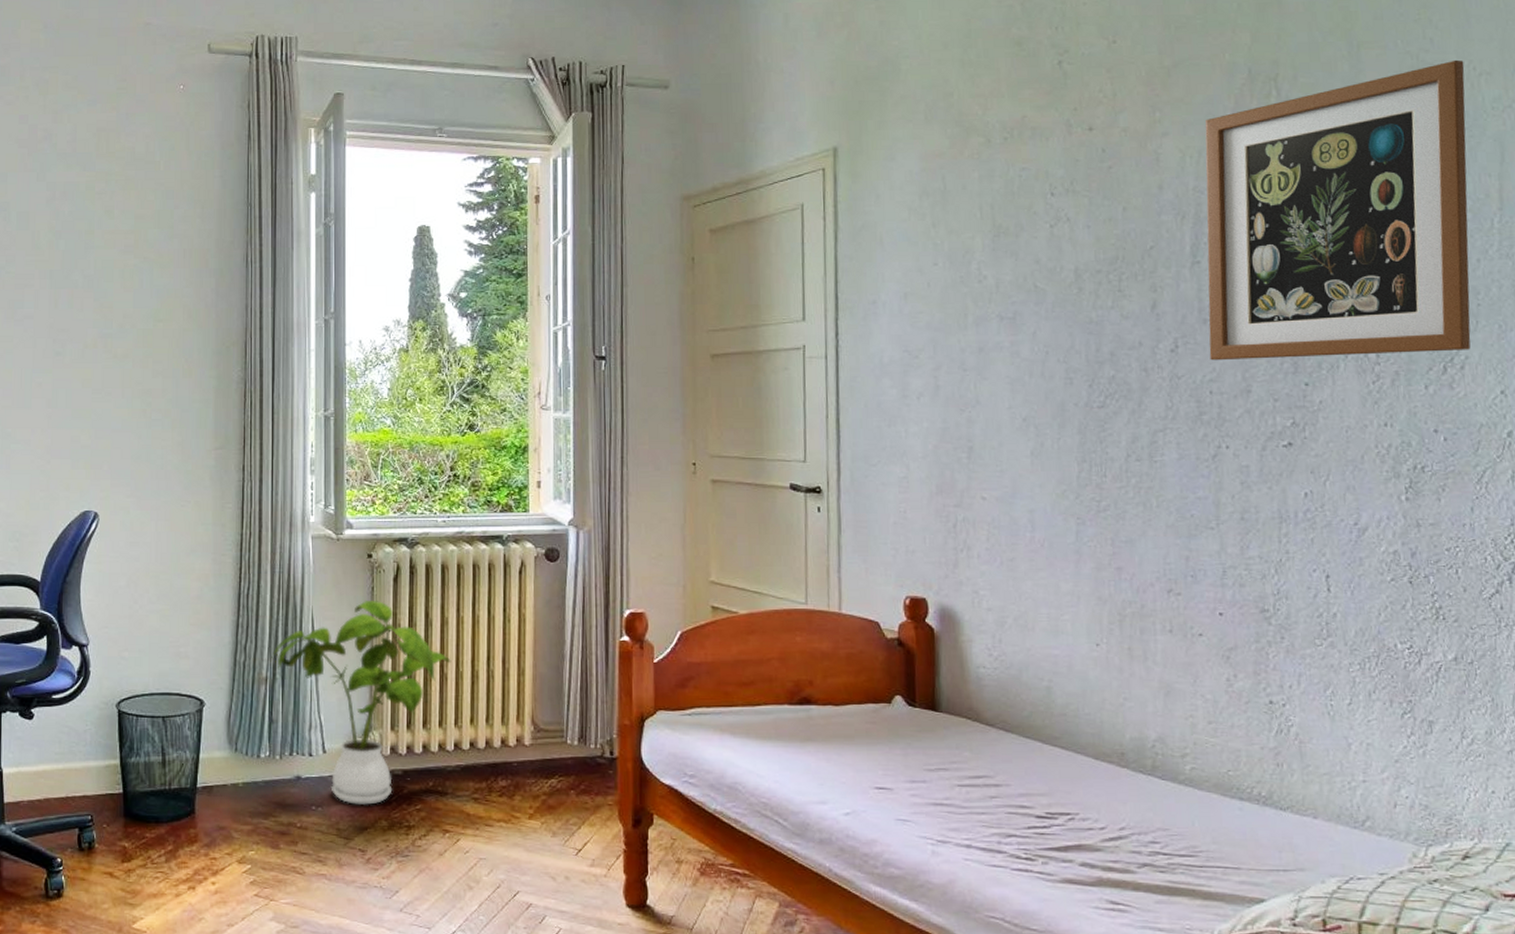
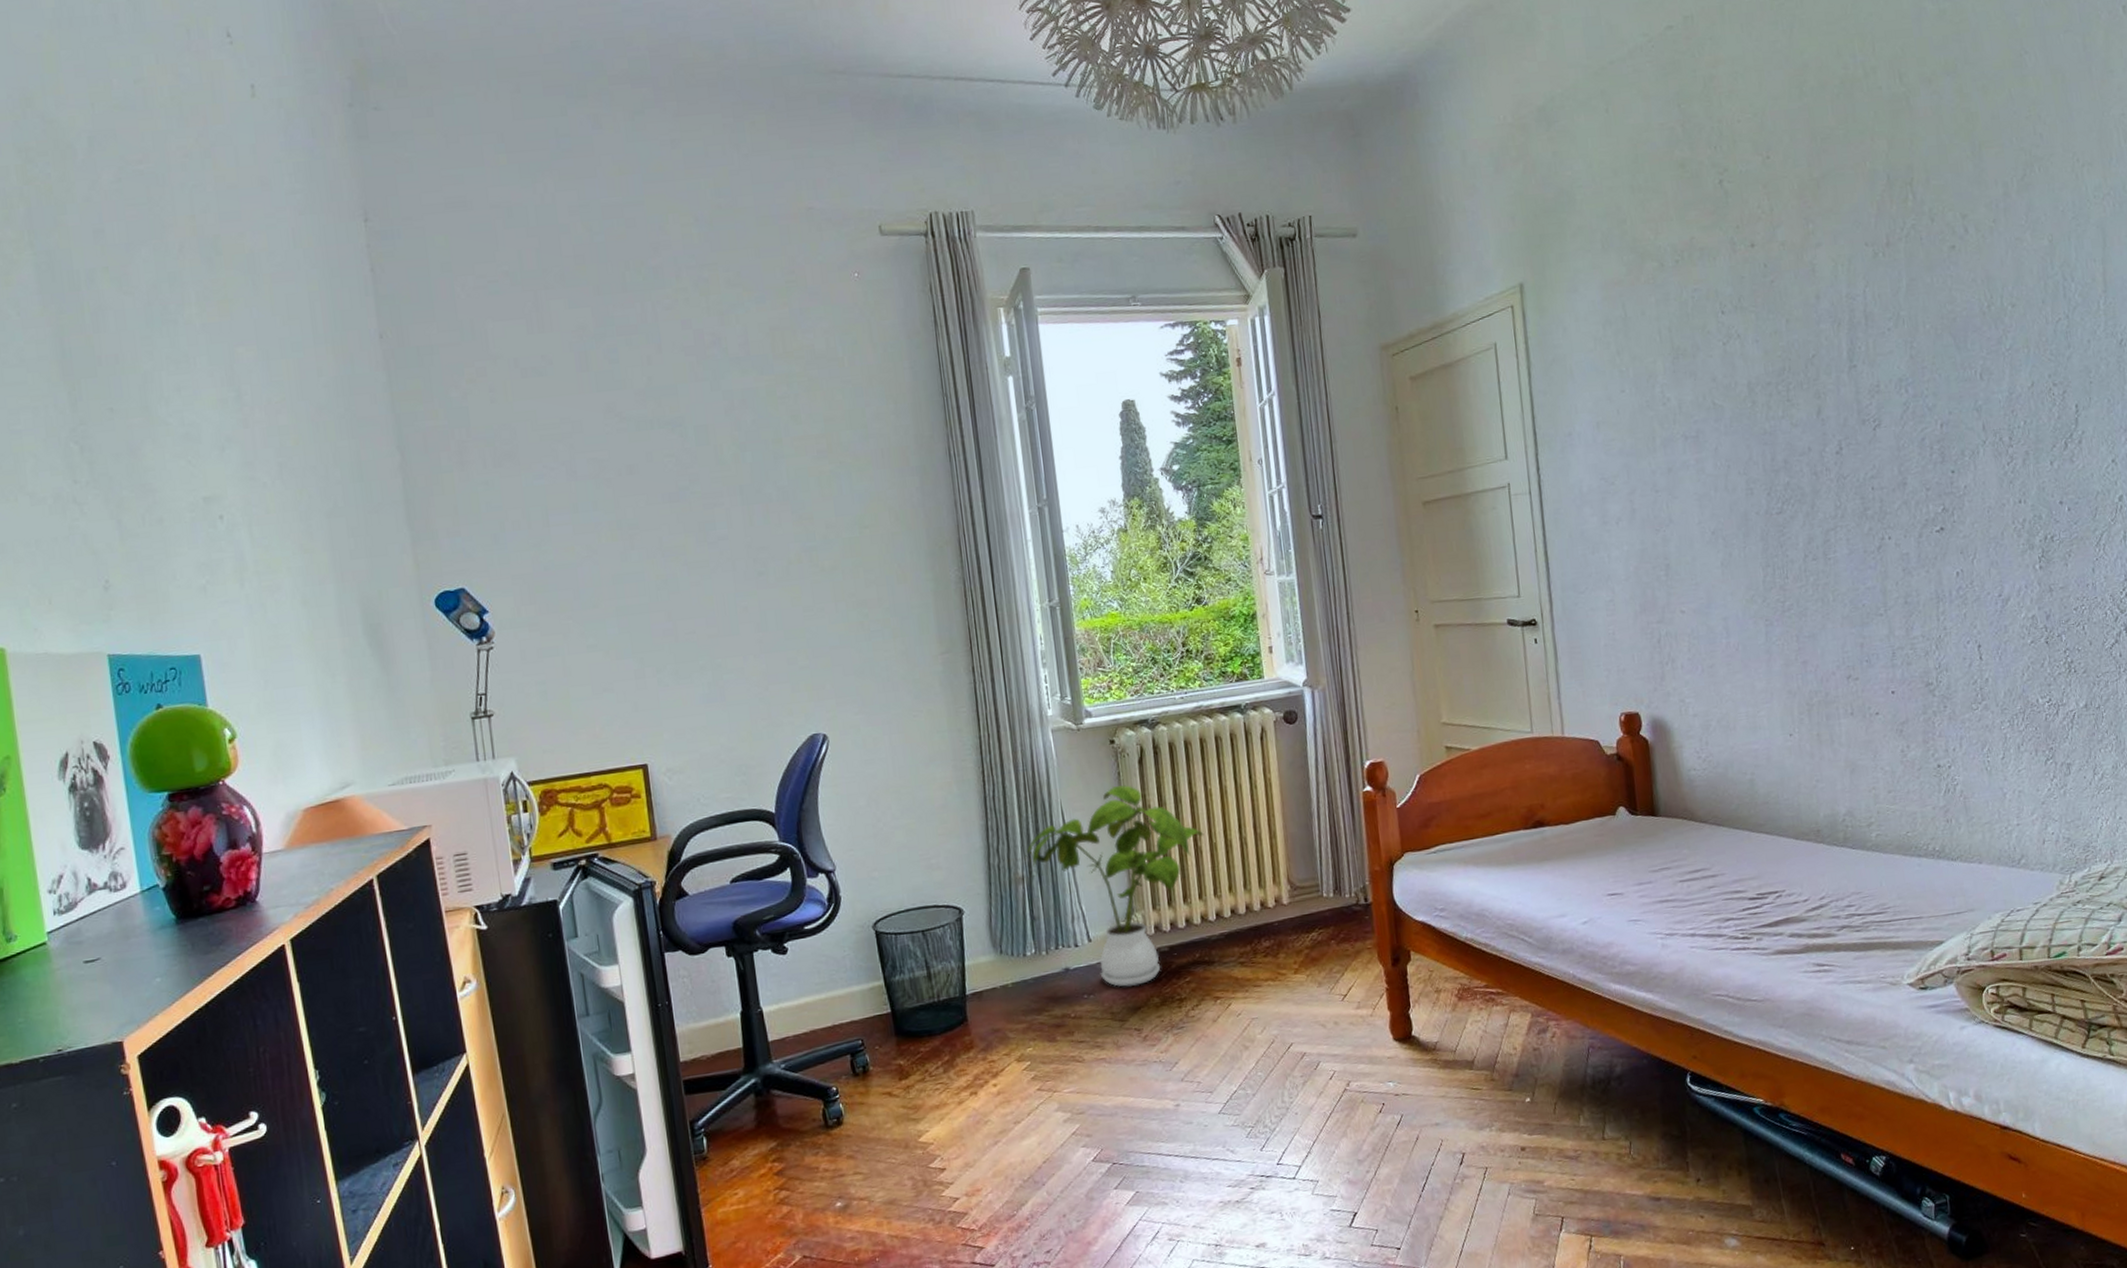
wall art: present [1205,59,1471,361] -> none [1852,152,2086,459]

